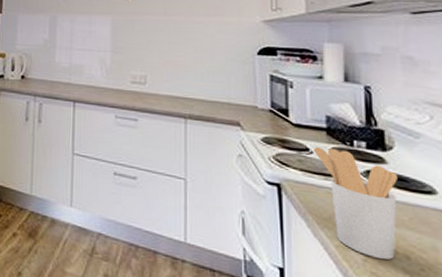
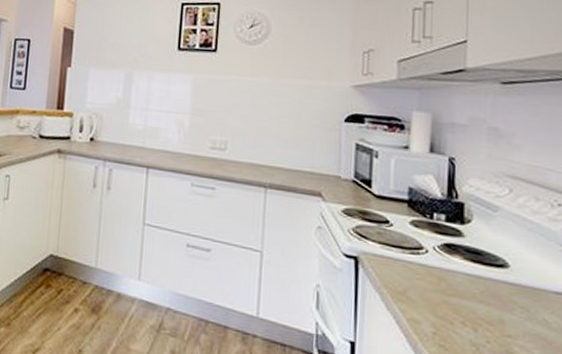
utensil holder: present [314,146,397,260] -> none [394,219,473,332]

